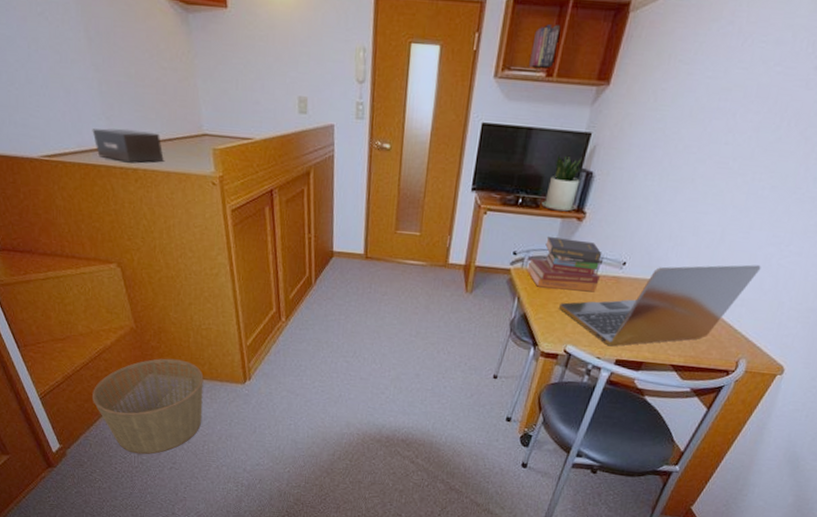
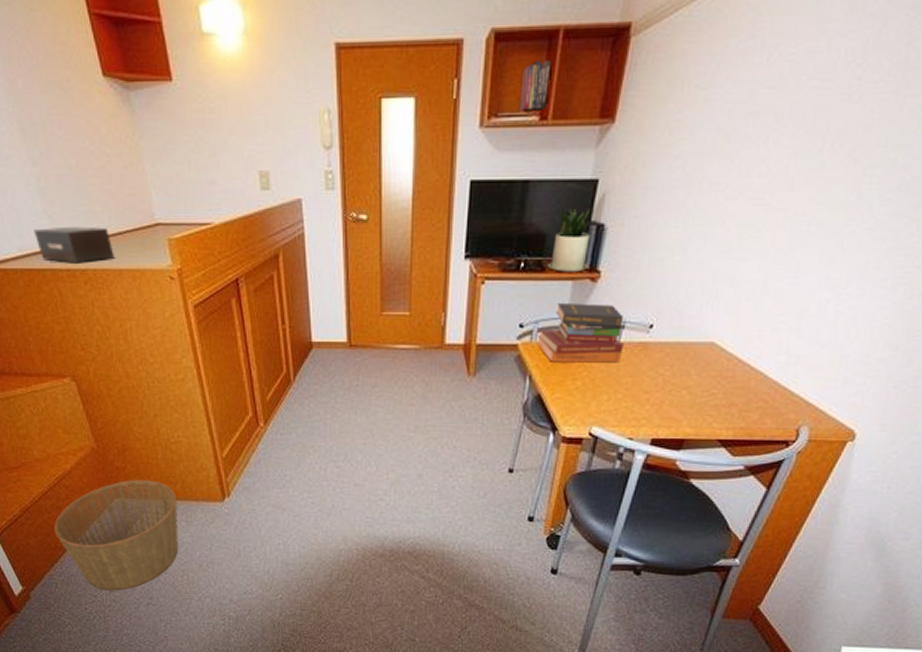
laptop: present [559,264,761,347] -> none [579,314,816,424]

